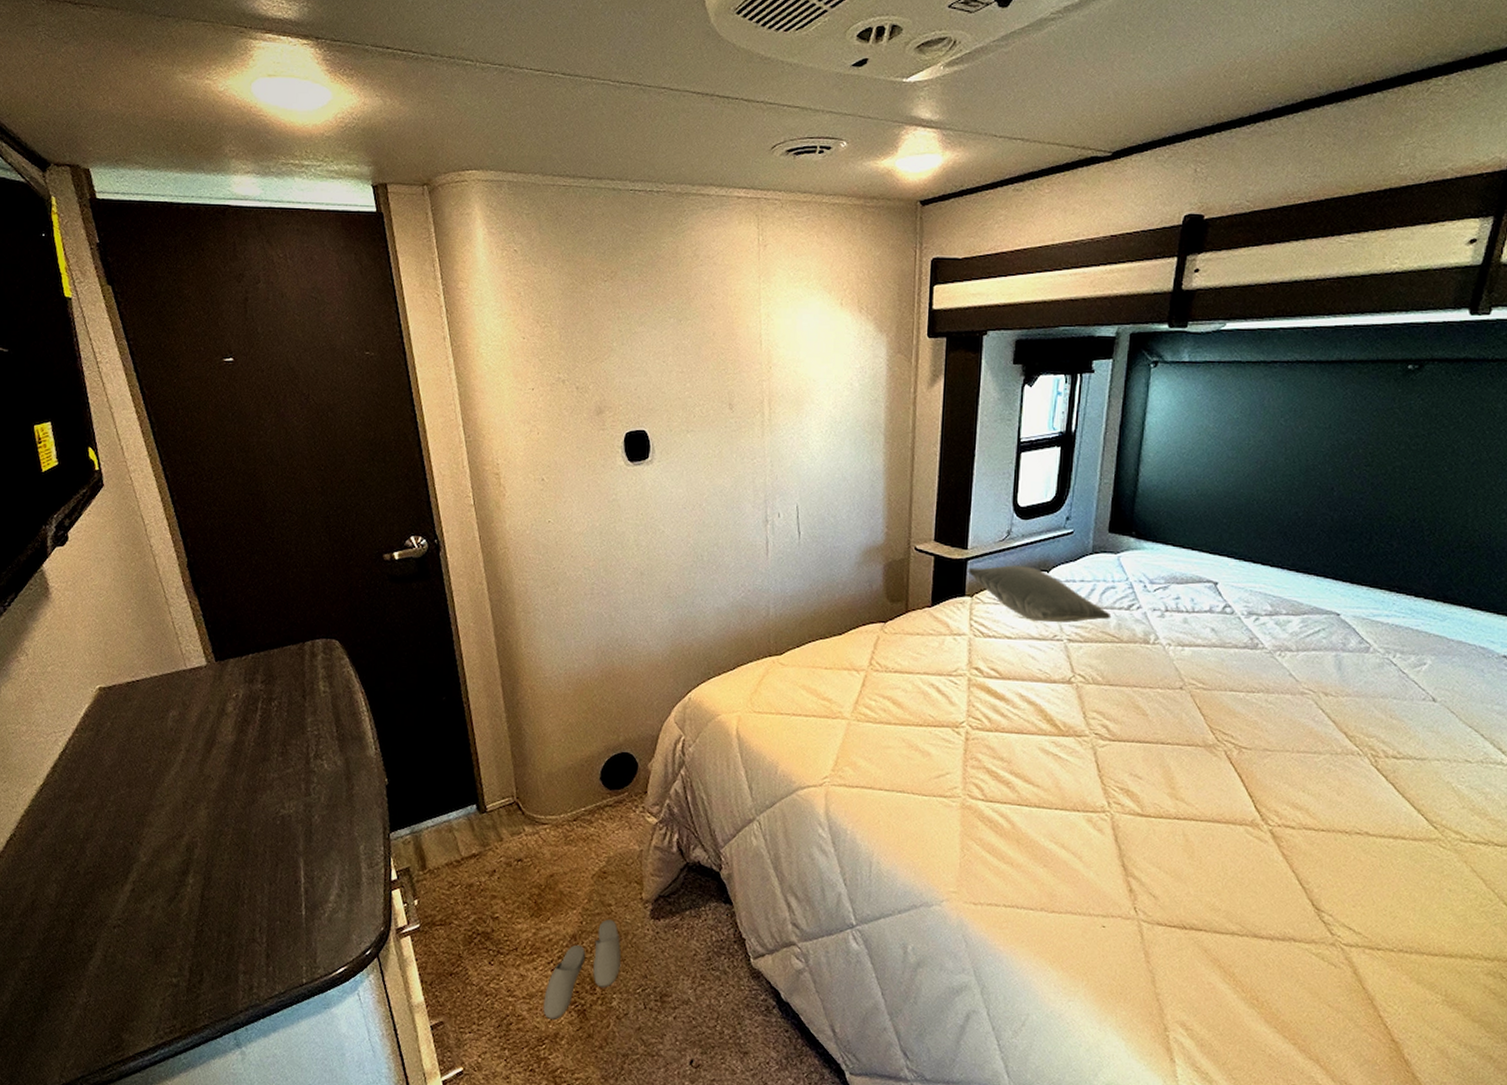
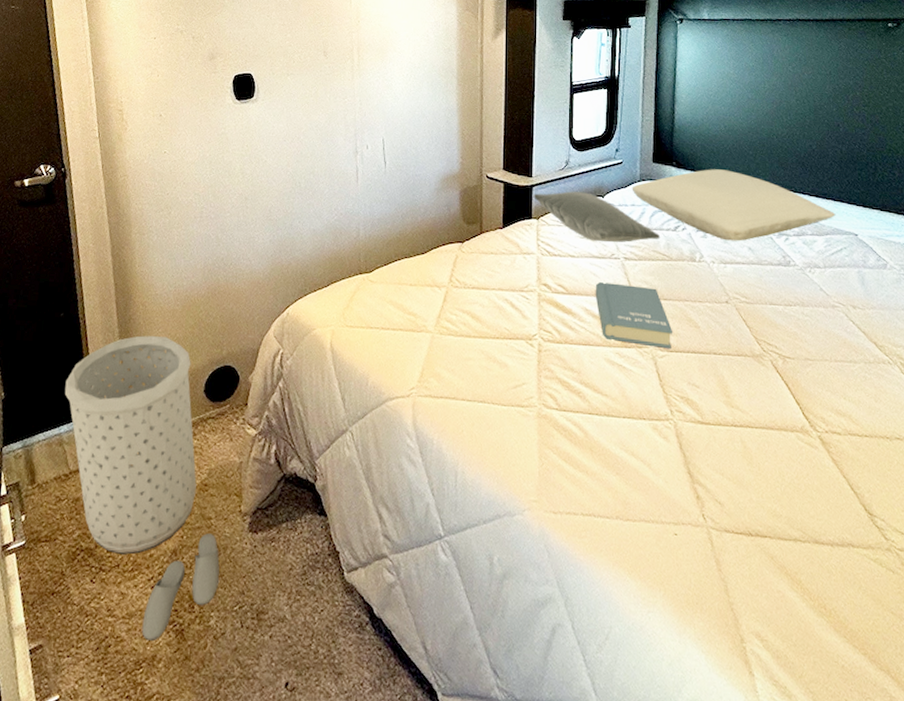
laundry basket: none [451,721,595,940] -> present [64,335,197,556]
book: none [1032,666,1117,739] -> present [595,282,672,350]
pillow: none [1082,539,1317,622] -> present [632,169,836,241]

